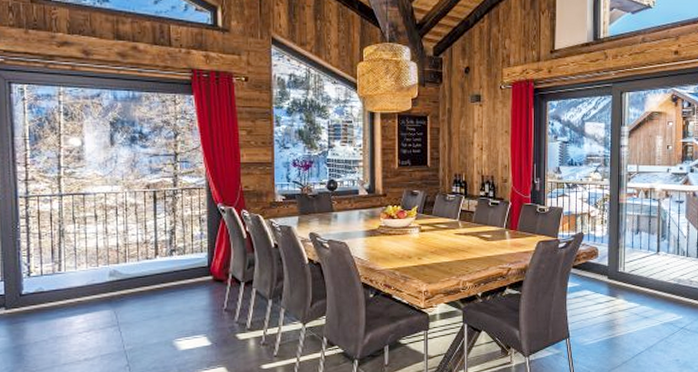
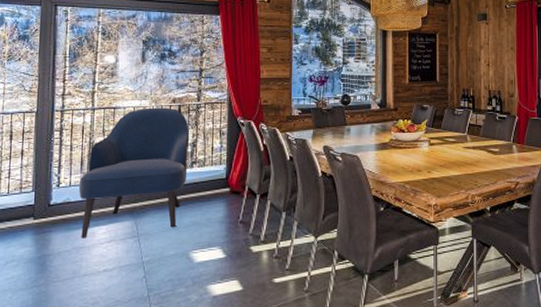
armchair: none [51,193,167,328] -> present [78,107,190,238]

